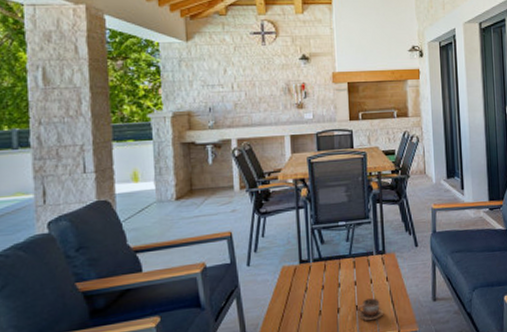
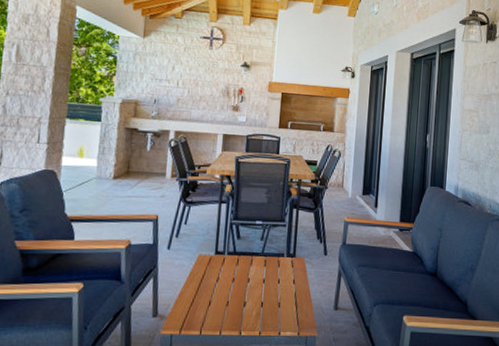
cup: present [356,298,384,321] -> none [261,297,287,319]

